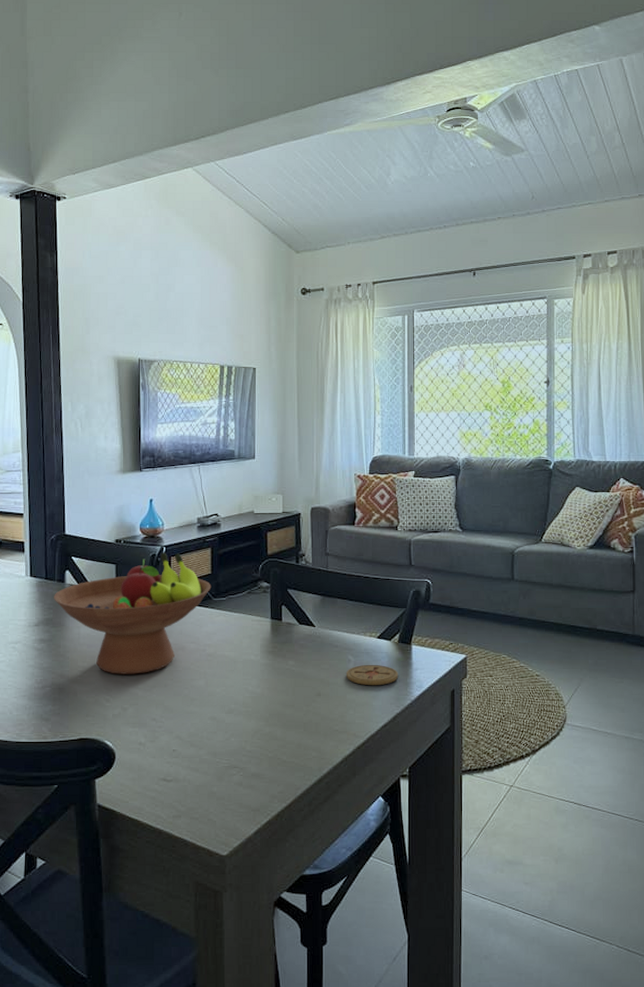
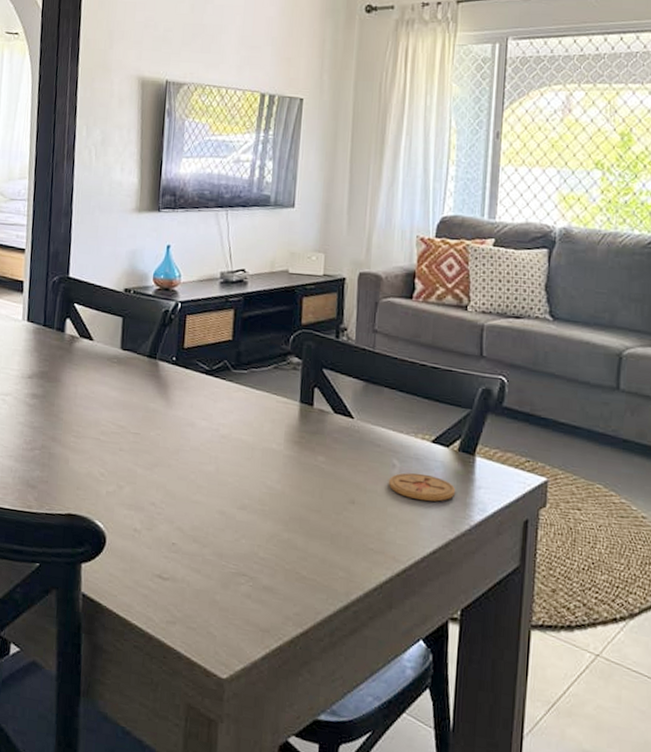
fruit bowl: present [54,552,212,674] -> none [51,309,232,448]

